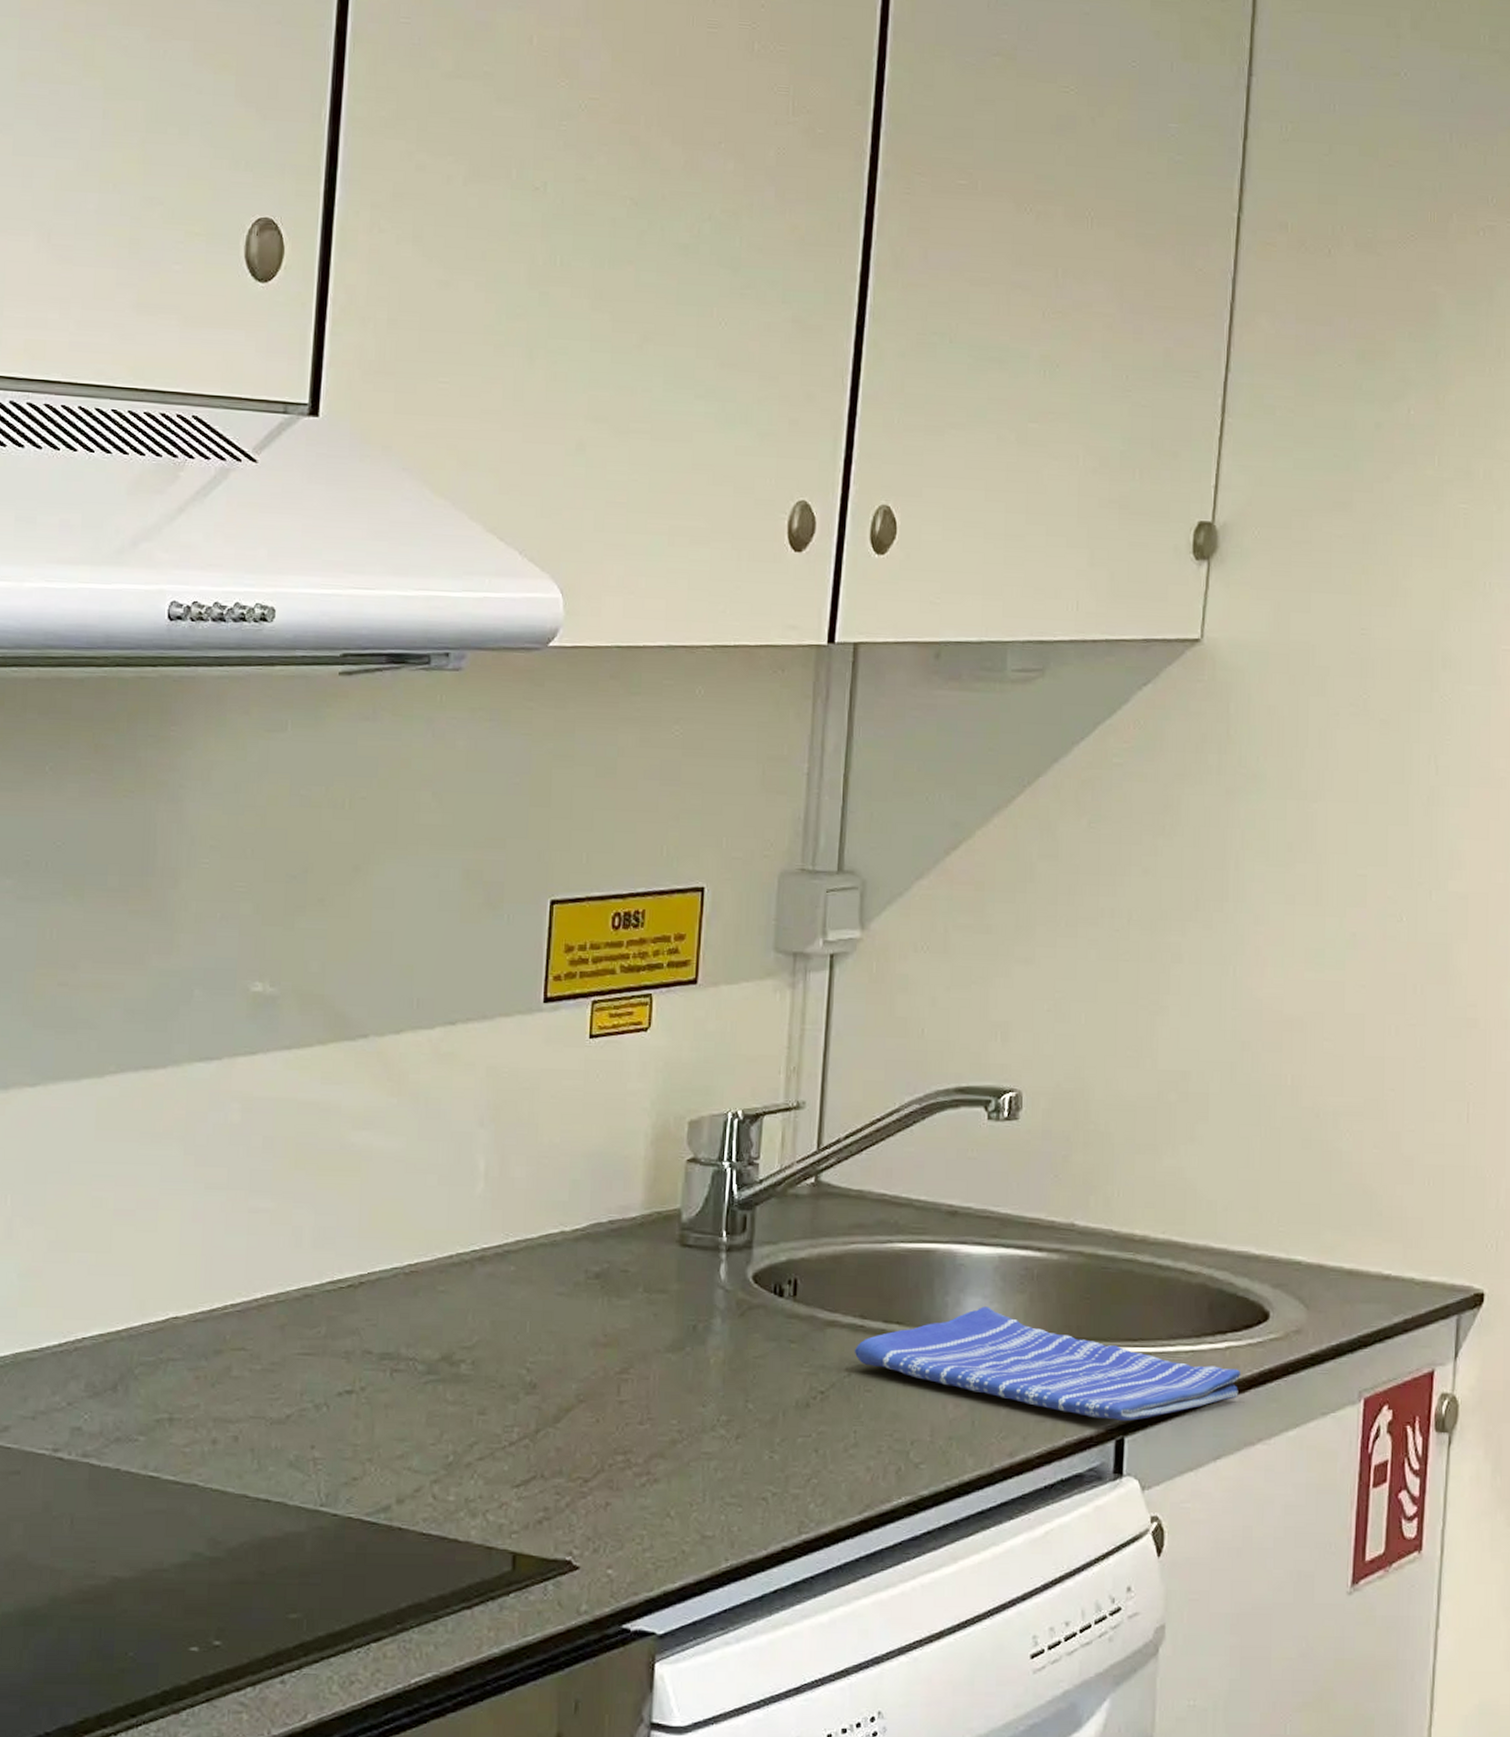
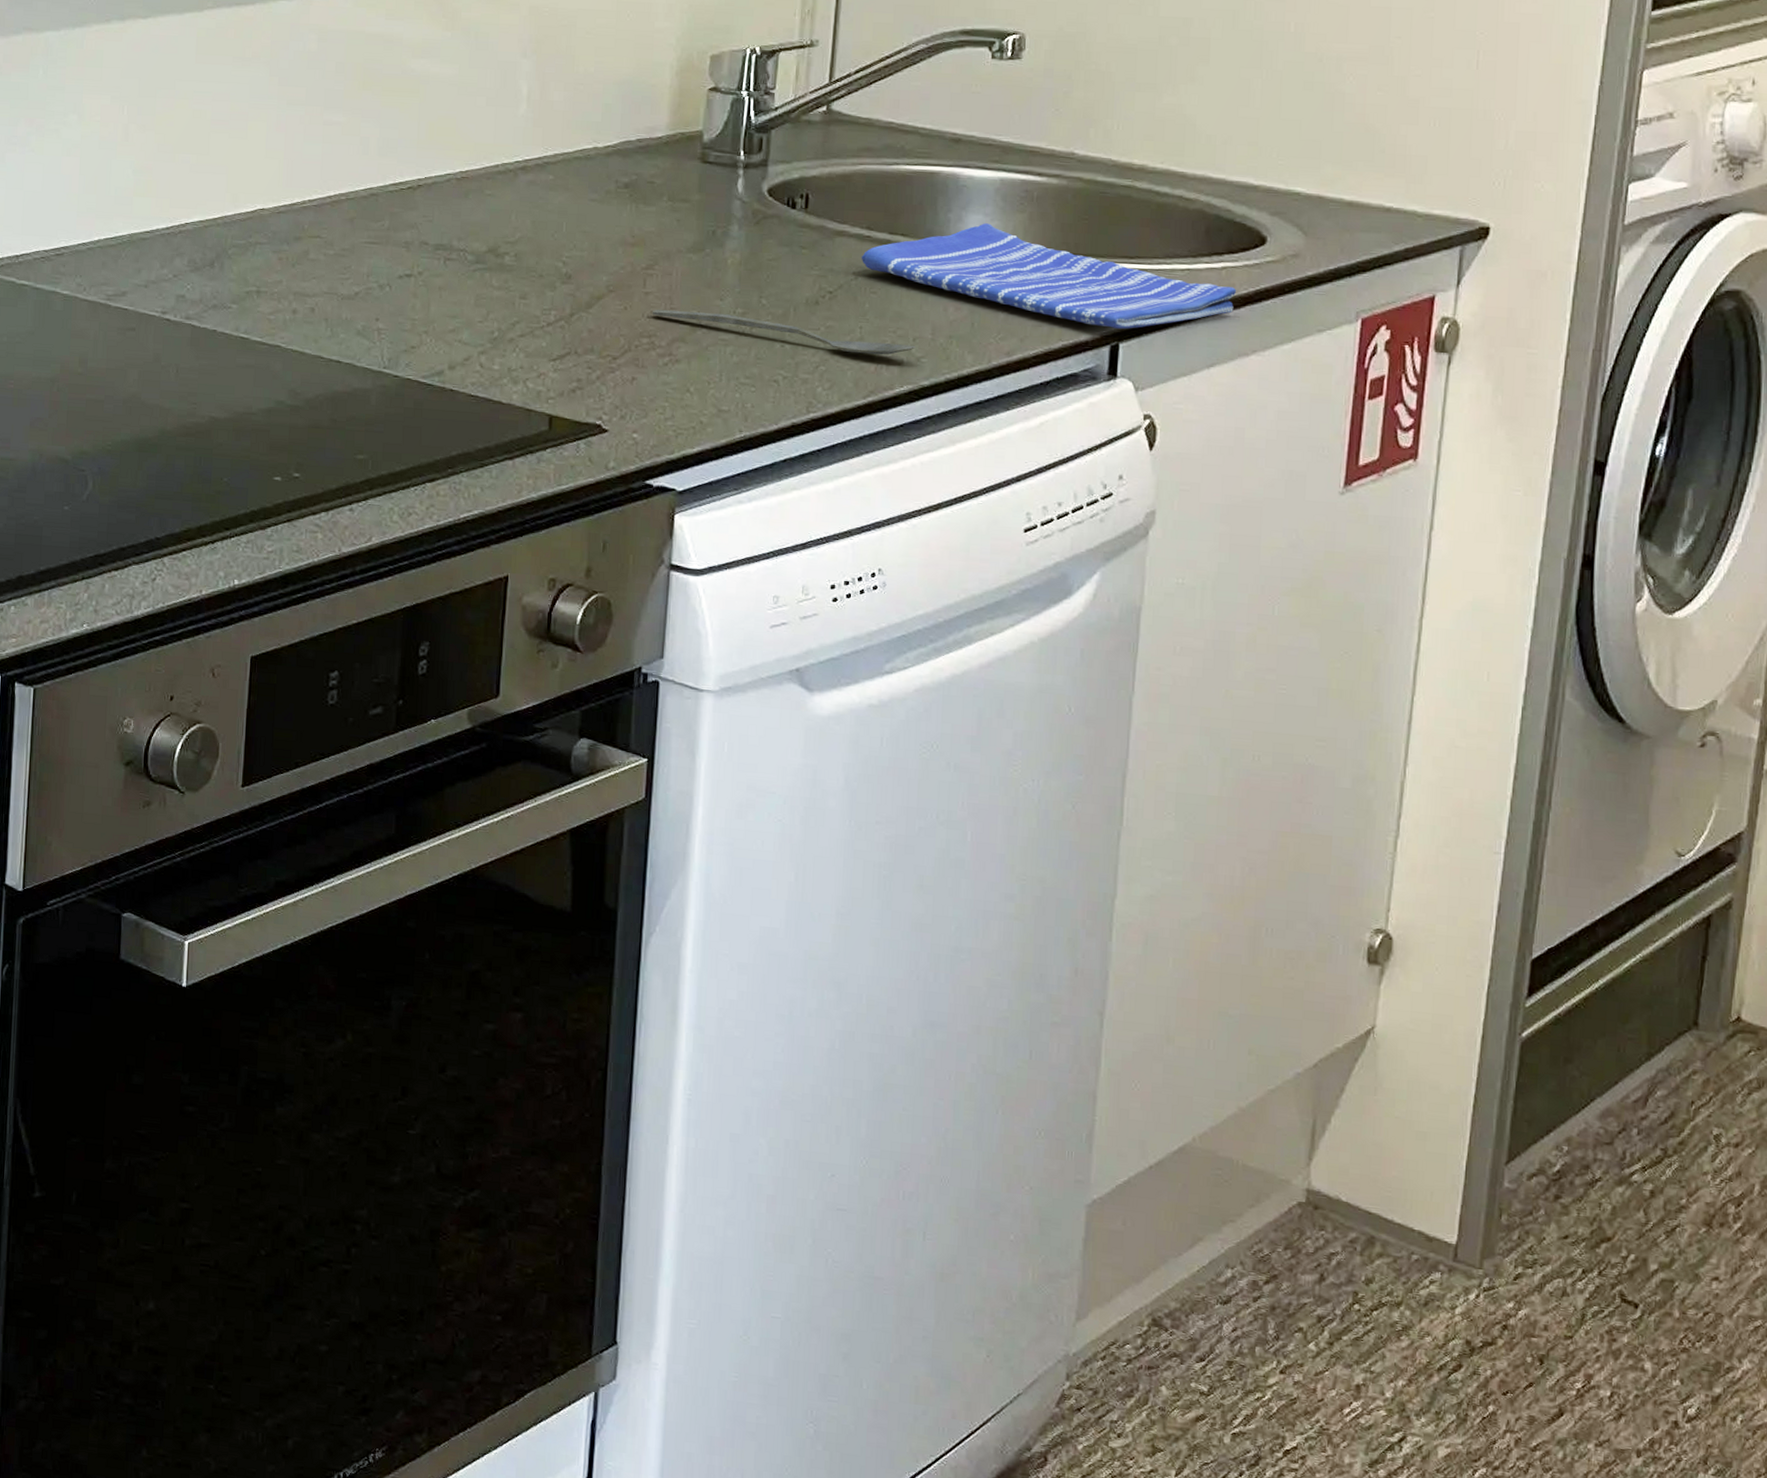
spoon: none [627,1420,914,1463] -> present [652,309,916,355]

